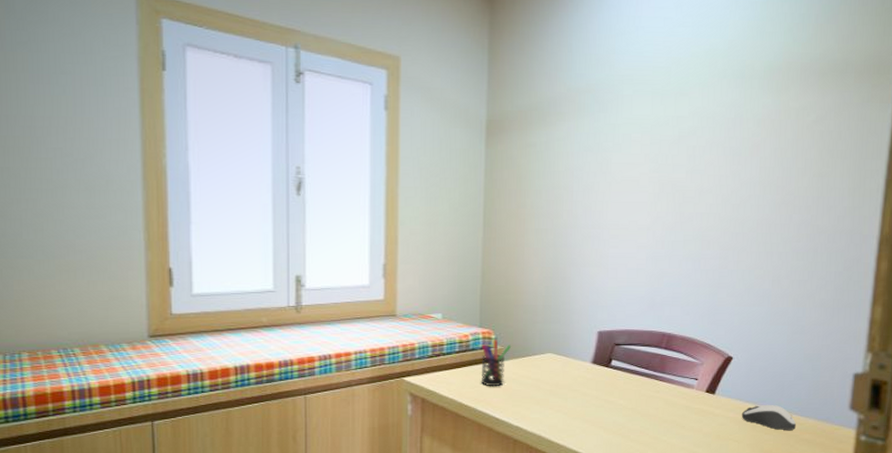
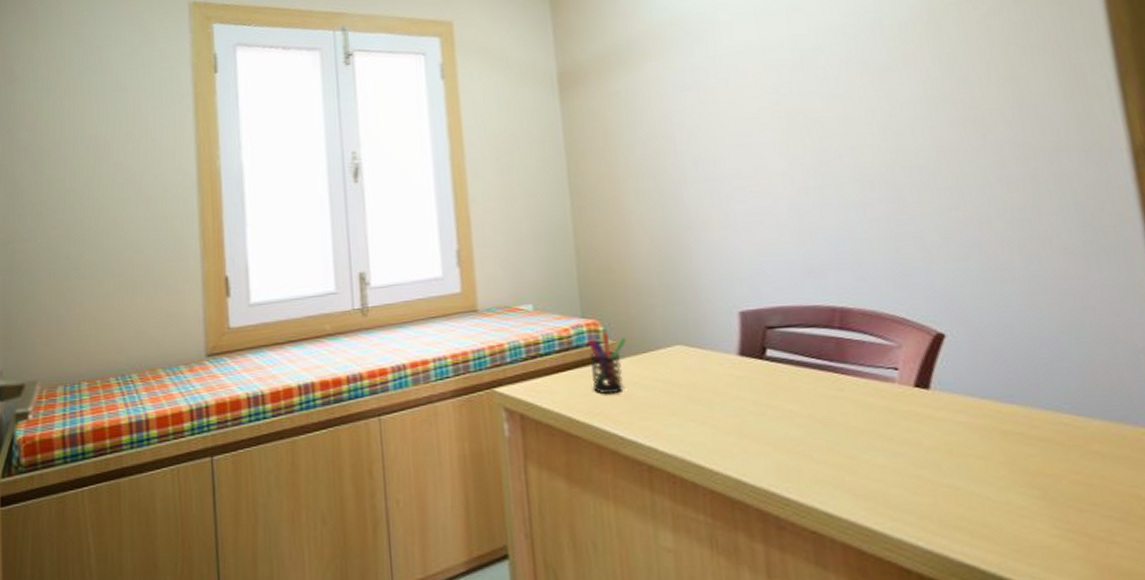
computer mouse: present [741,404,797,430] -> none [978,400,1075,438]

